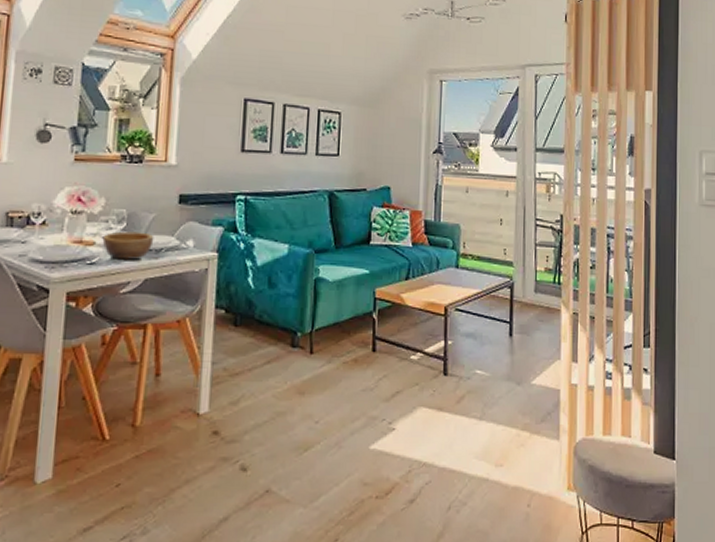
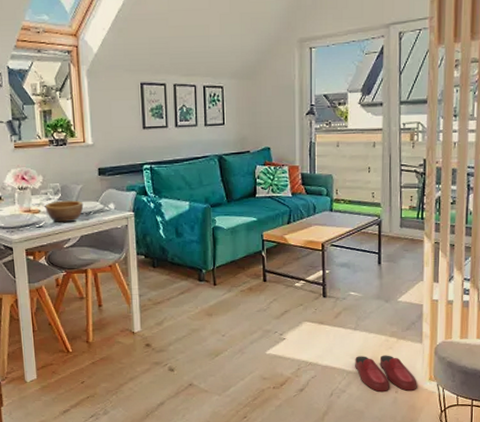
slippers: none [479,455,554,505] -> present [355,355,417,392]

